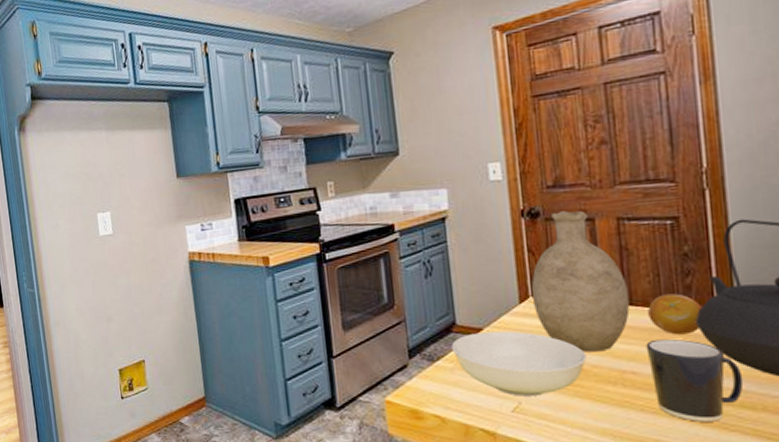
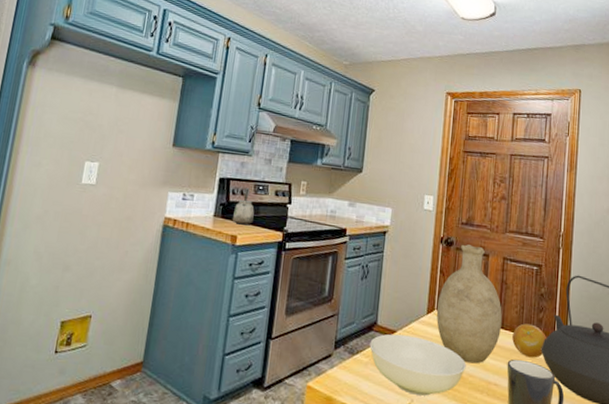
kettle: none [258,204,284,244] -> present [232,188,255,225]

